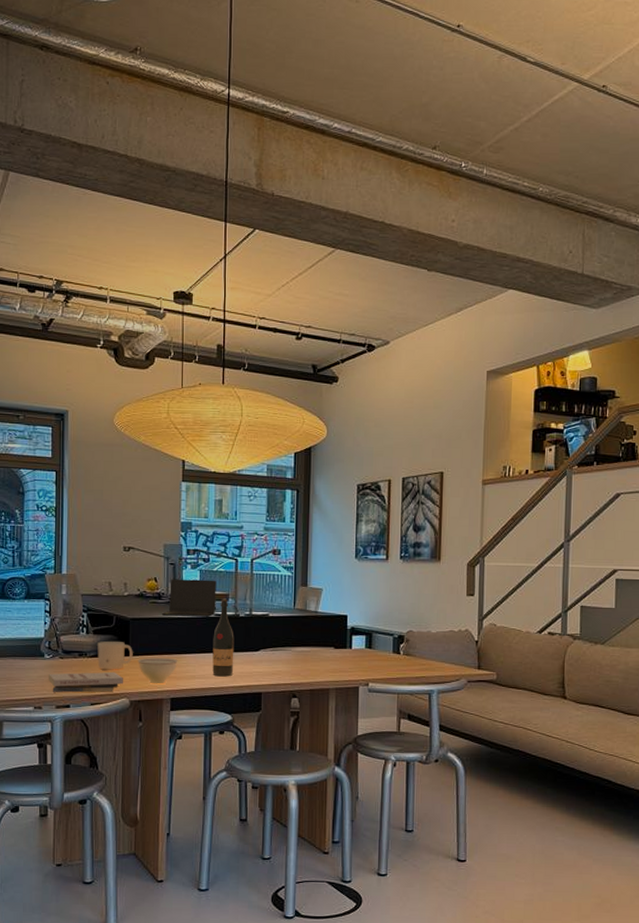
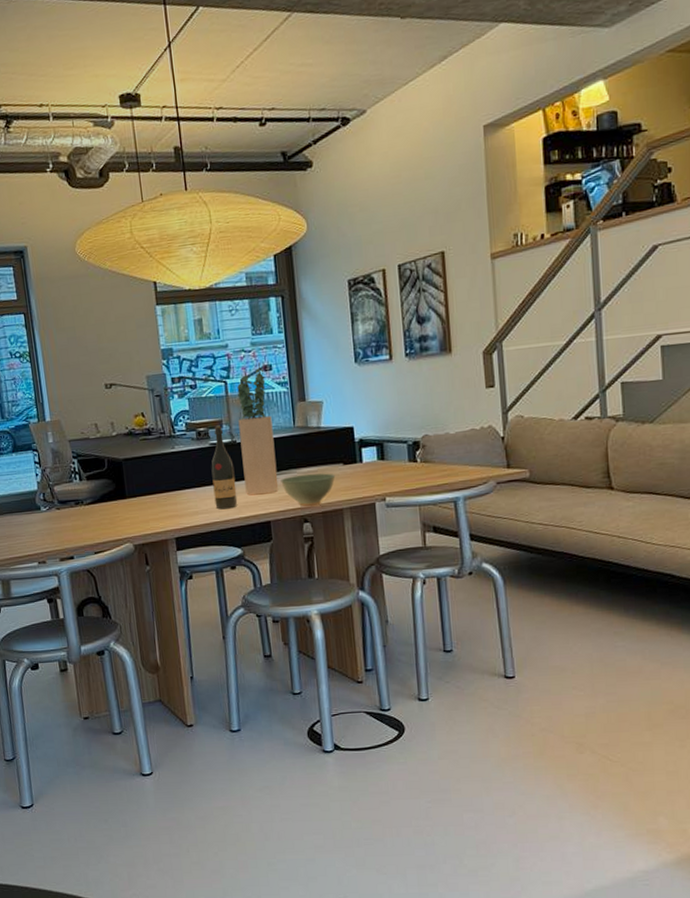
books: present [47,671,123,693] -> none [47,516,124,545]
mug: present [97,641,133,670] -> none [92,485,131,517]
bowl: present [138,657,178,685] -> none [136,495,178,525]
laptop: present [162,579,216,618] -> none [154,407,210,452]
vase: none [242,545,275,667] -> present [237,361,279,496]
bowl: none [276,653,326,684] -> present [281,473,336,507]

